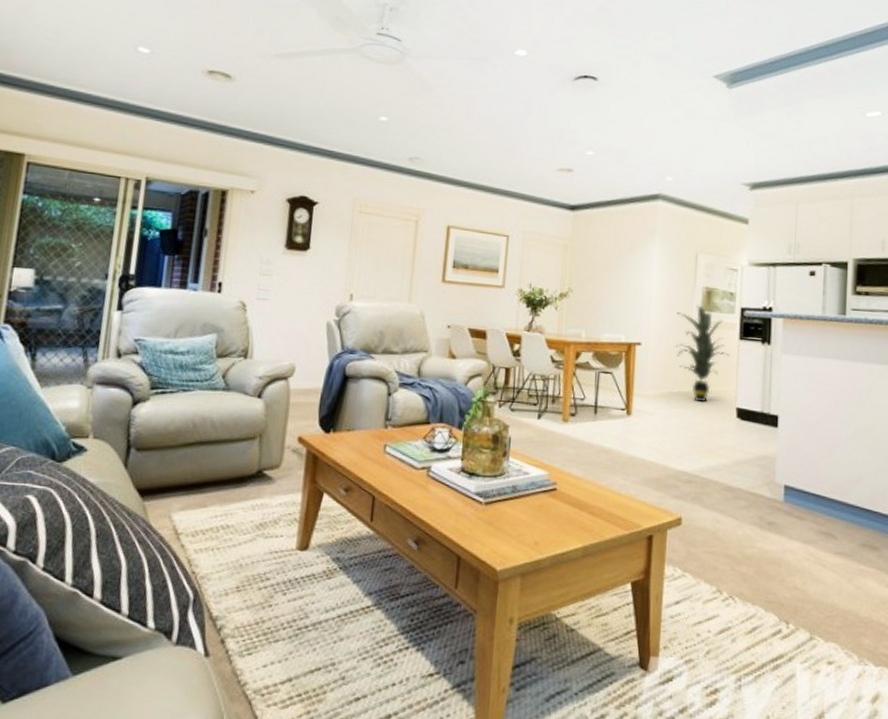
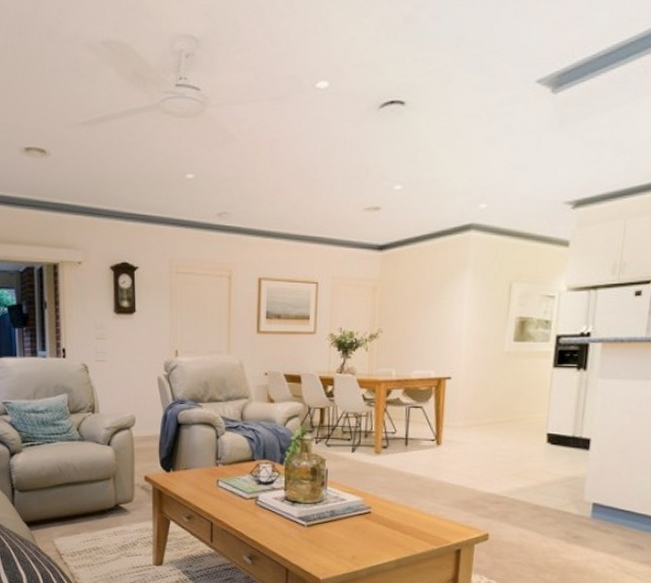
indoor plant: present [676,305,730,403] -> none [487,336,542,430]

